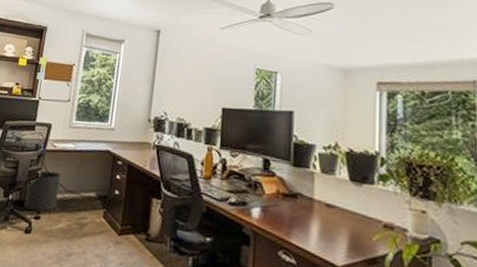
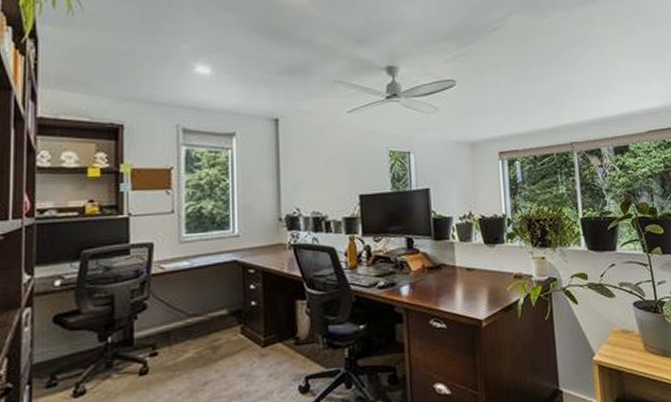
waste bin: present [24,170,61,211] -> none [130,297,177,349]

